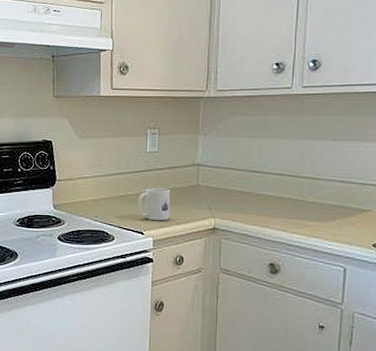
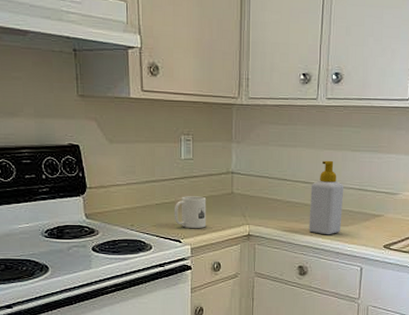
soap bottle: none [281,150,324,231] -> present [308,160,344,235]

